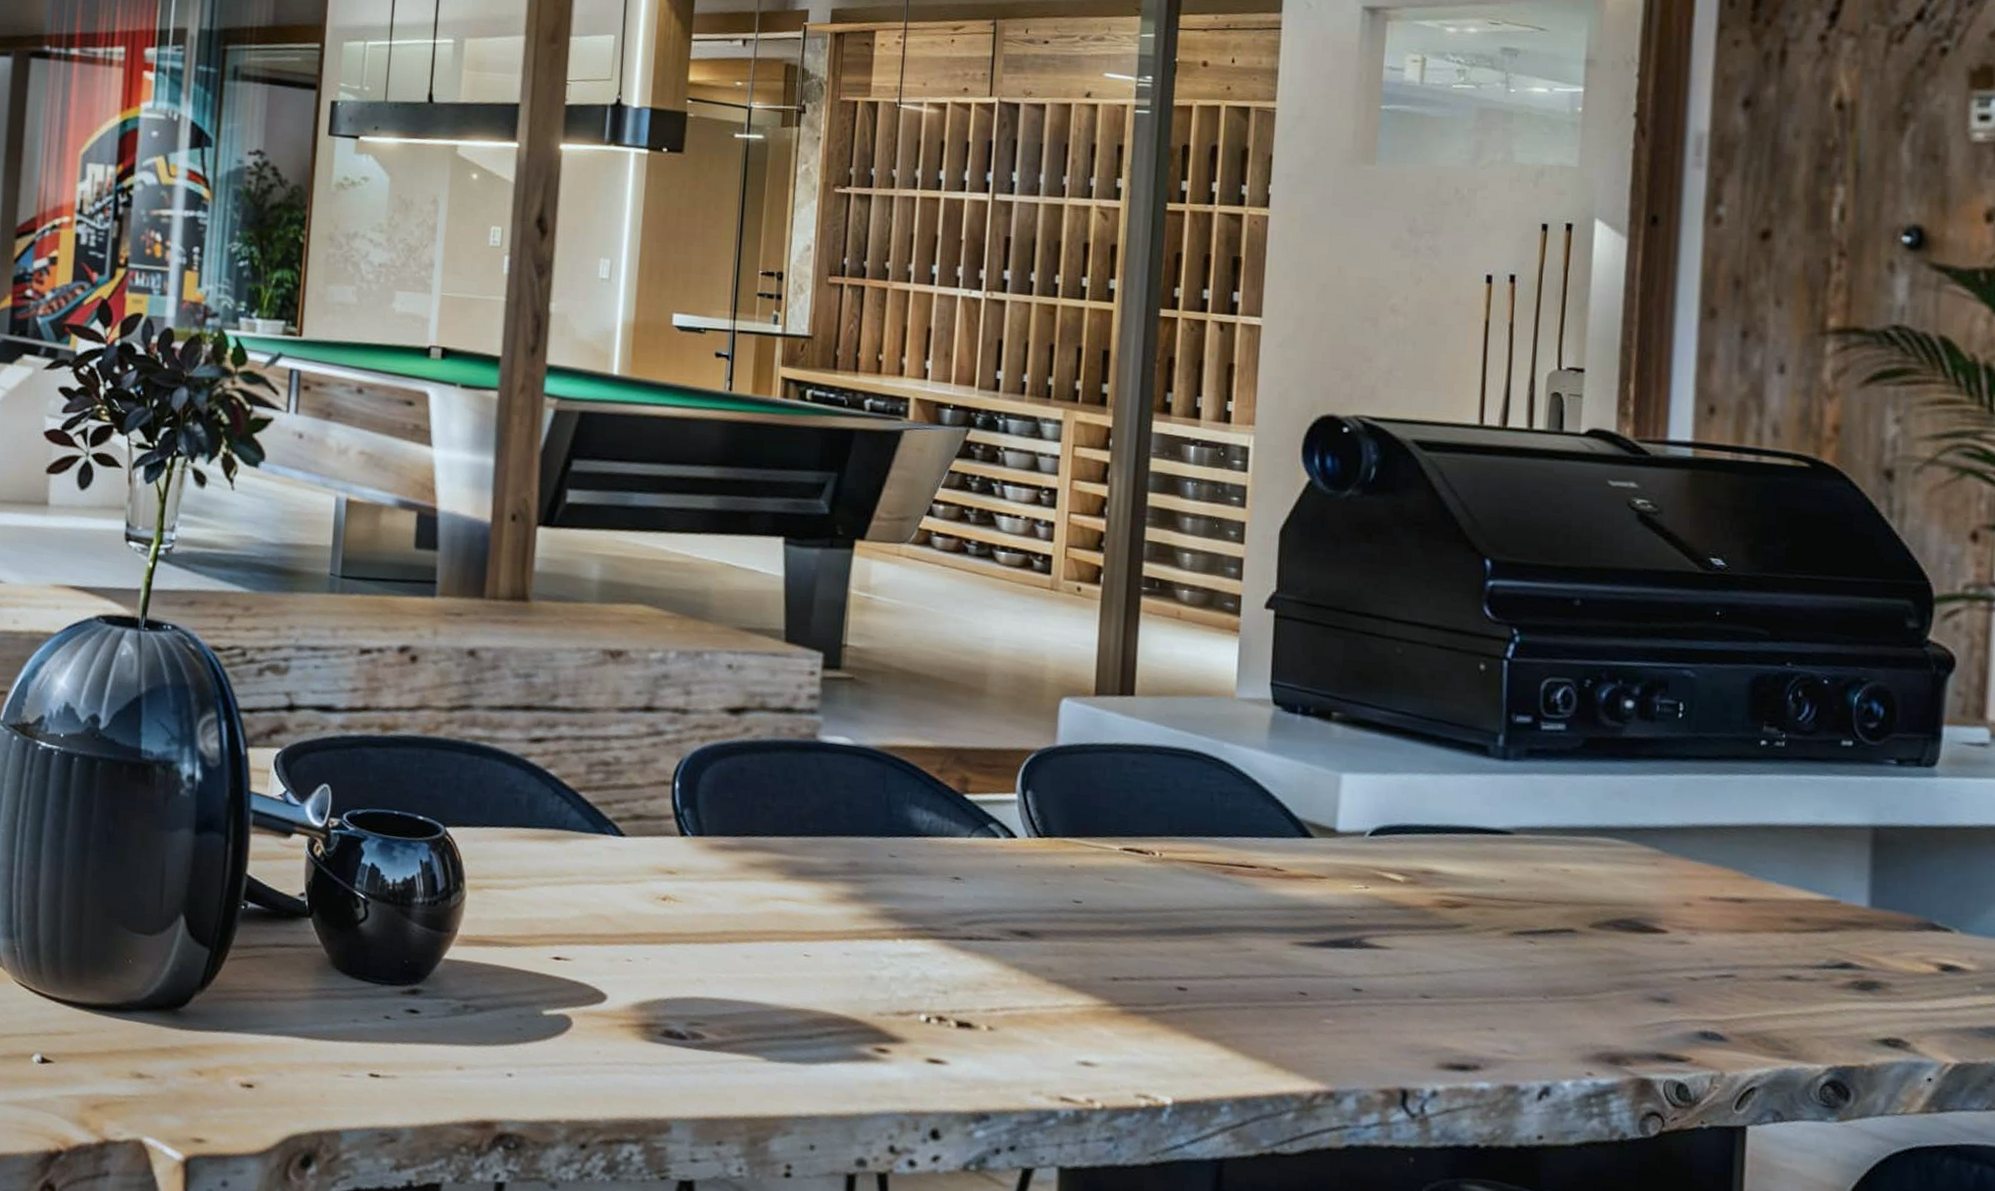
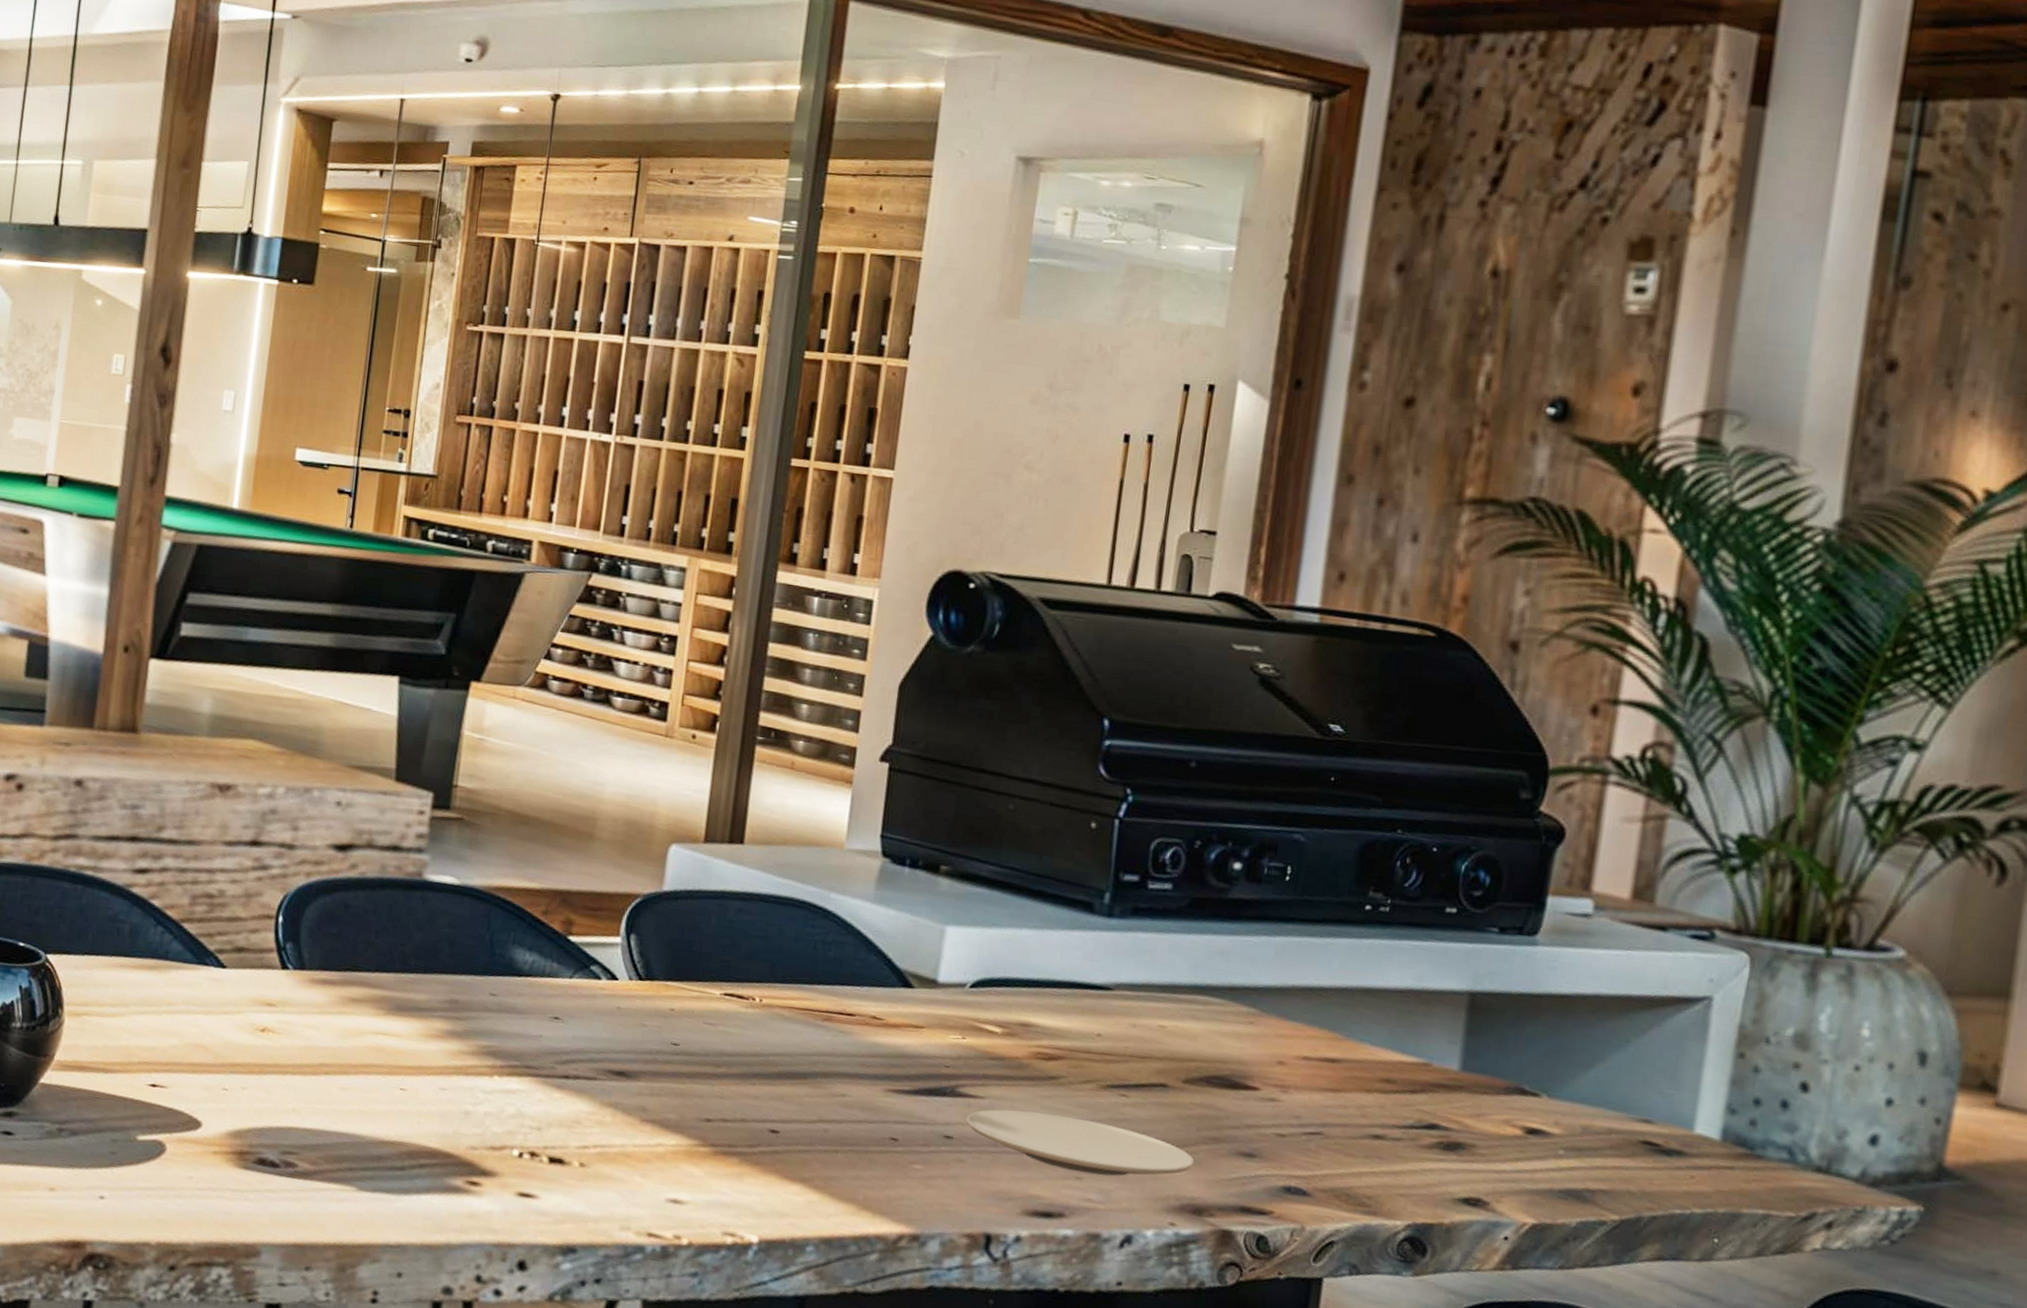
plate: none [1374,960,1608,1026] -> present [966,1109,1195,1176]

